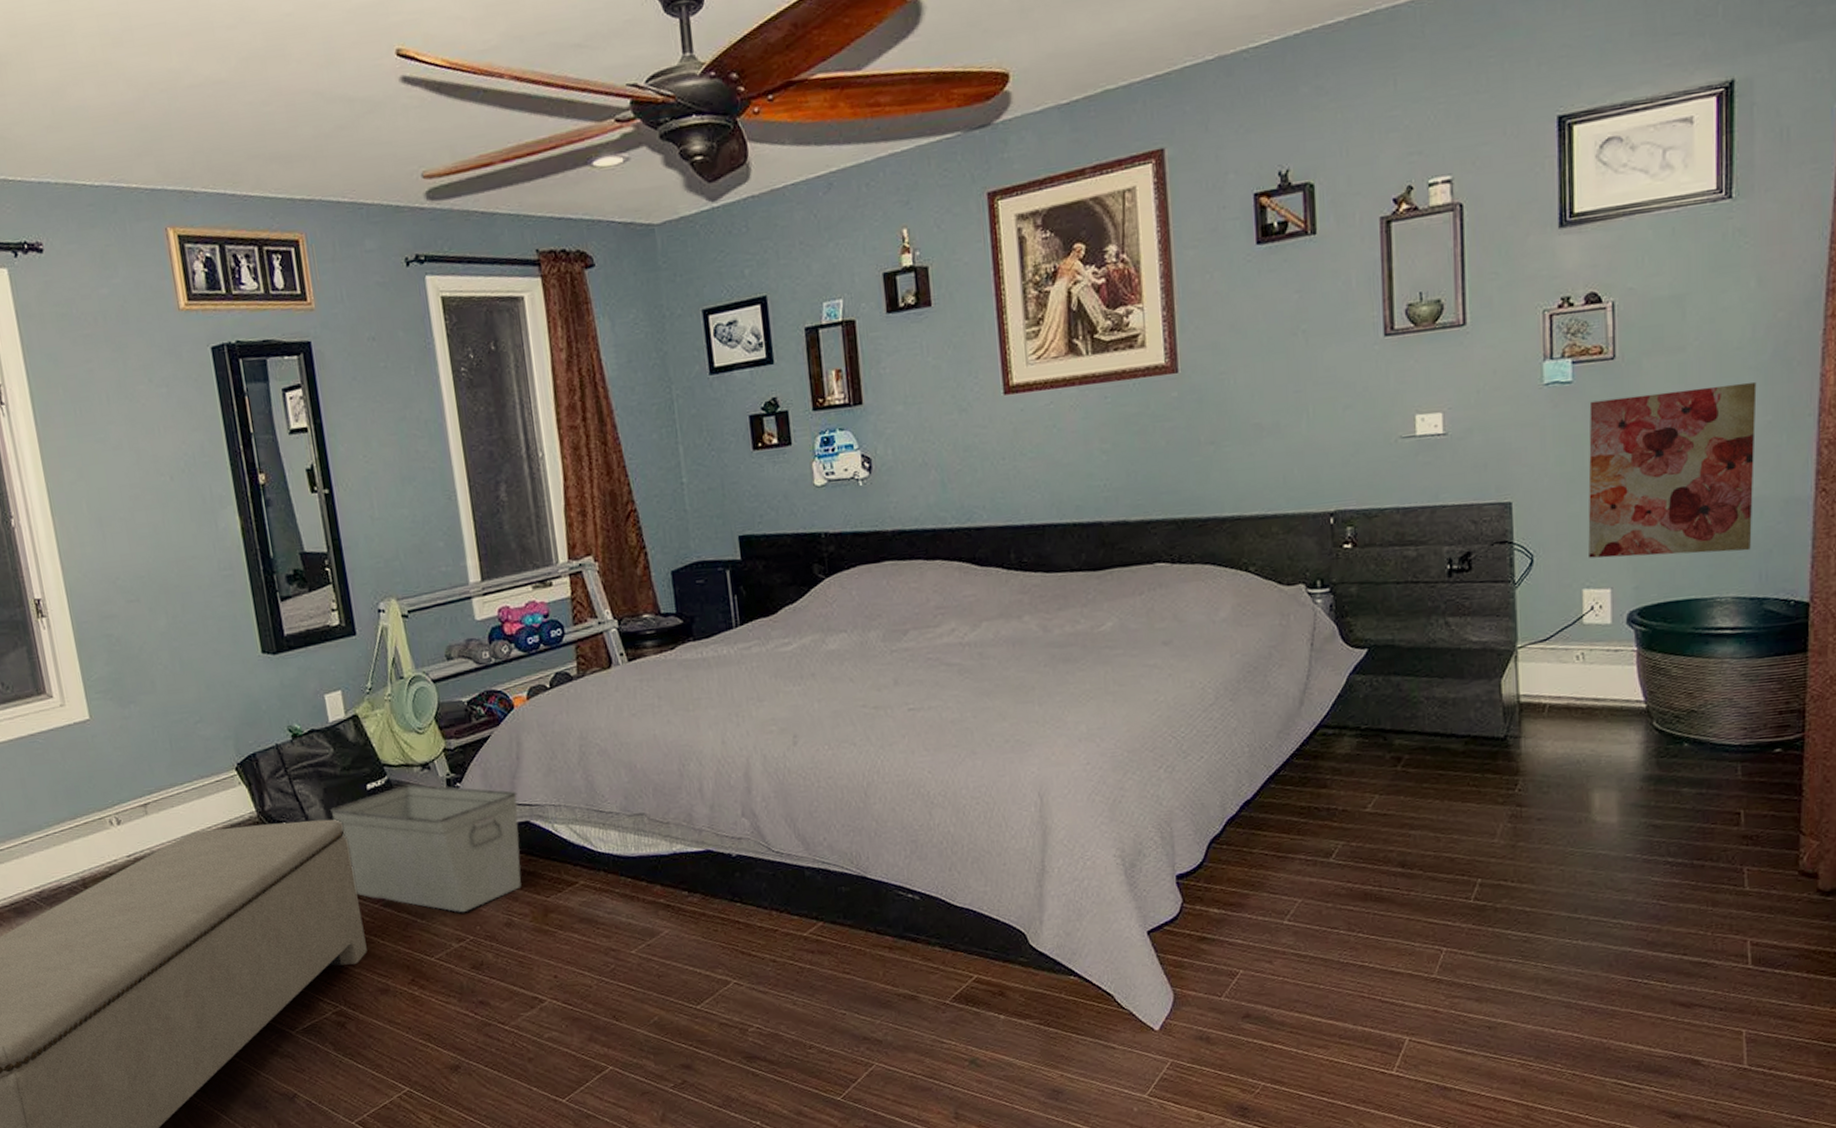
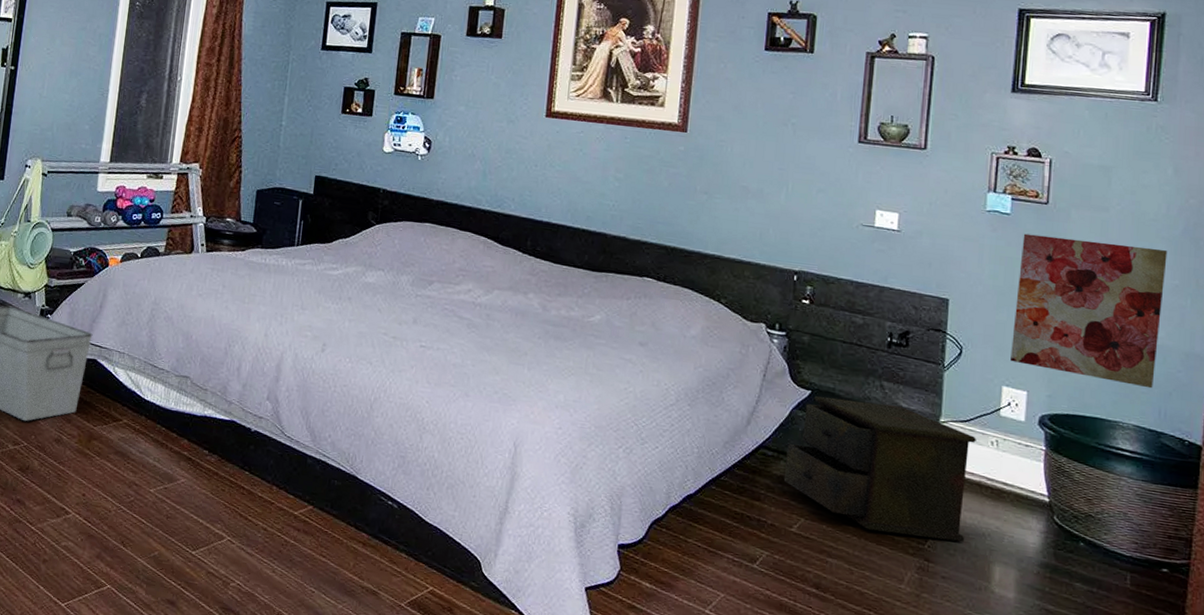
nightstand: none [1349,641,1560,789] -> present [783,396,976,543]

